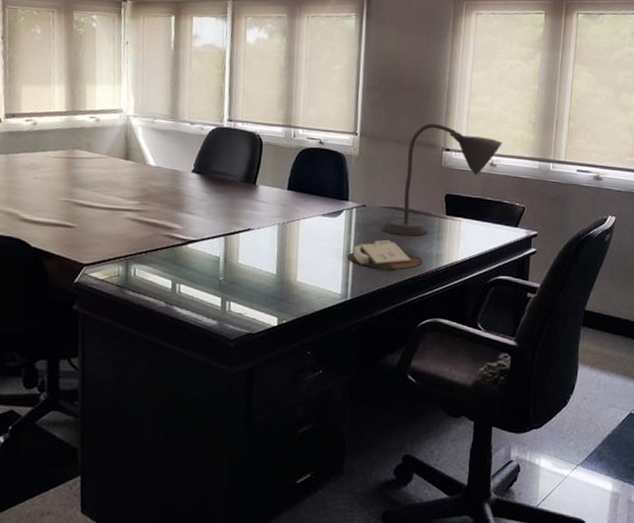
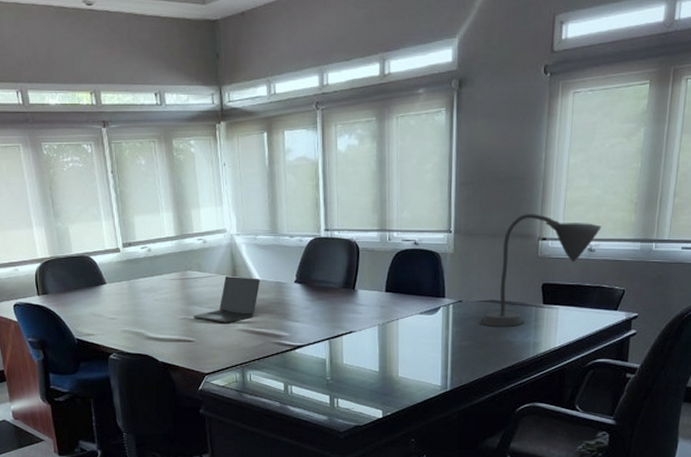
laptop: none [76,159,155,211] -> present [193,276,260,323]
telephone: present [348,239,422,271] -> none [446,332,520,361]

